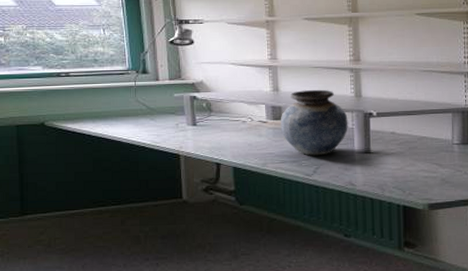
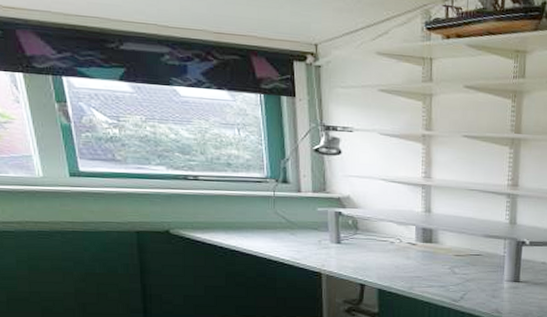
vase: present [280,89,348,156] -> none [430,213,500,282]

